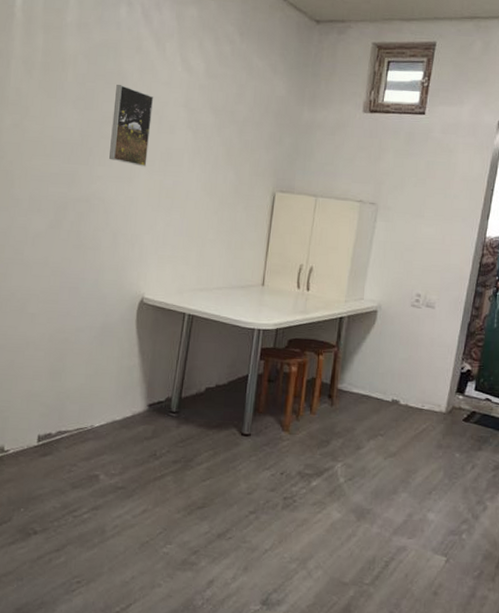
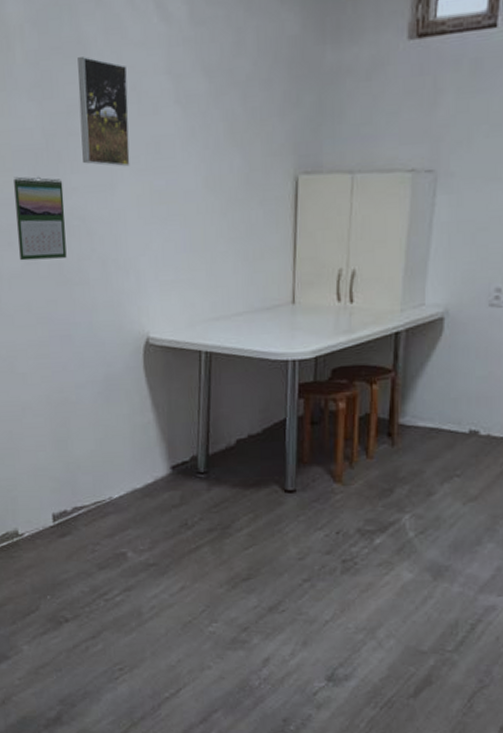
calendar: none [44,161,91,227] -> present [14,176,67,261]

